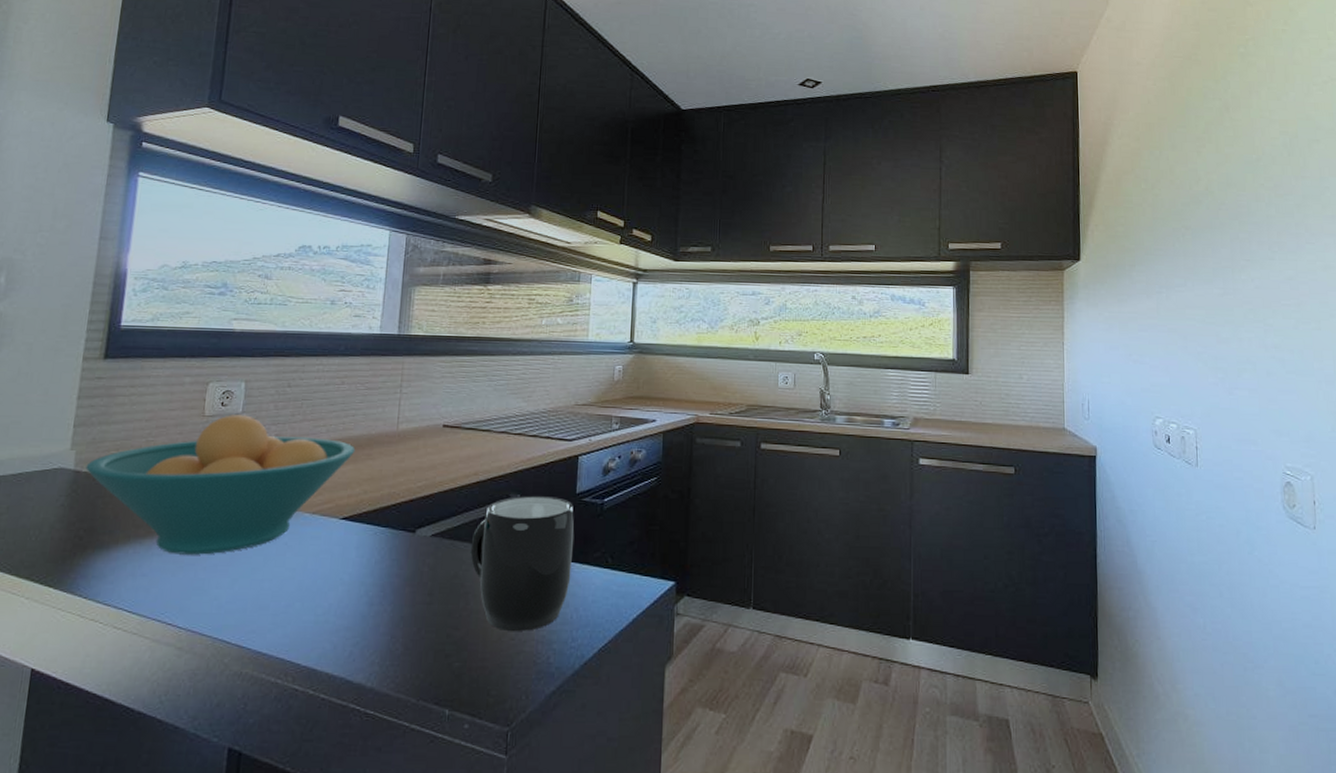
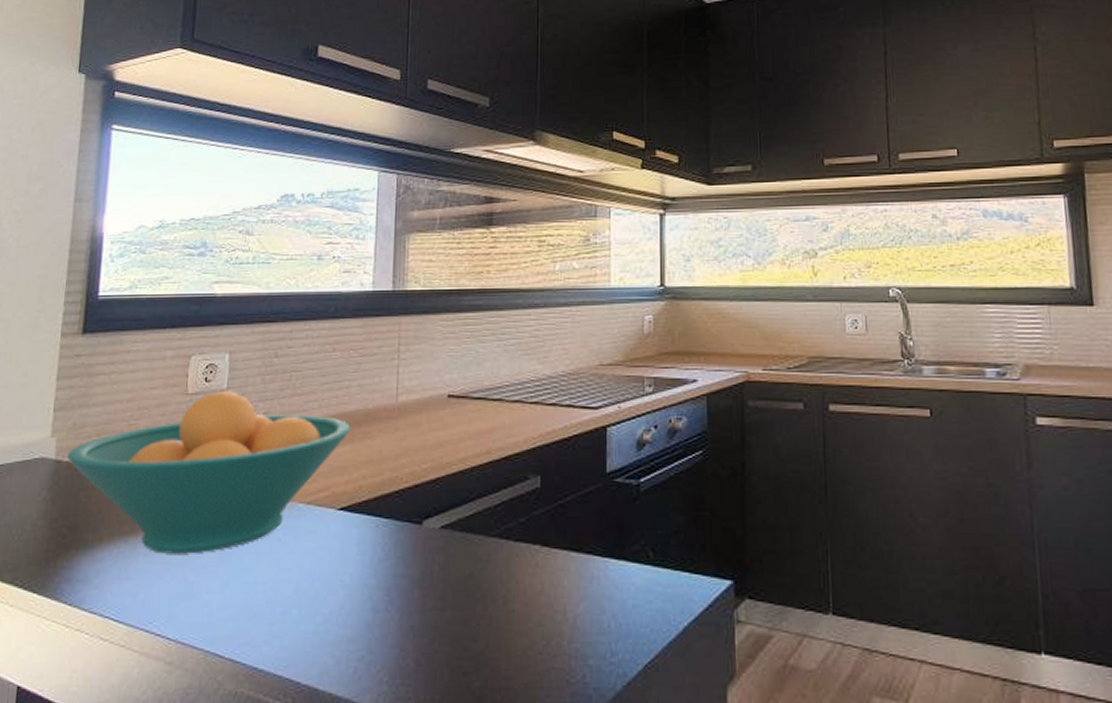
mug: present [470,496,574,631] -> none [486,478,607,643]

